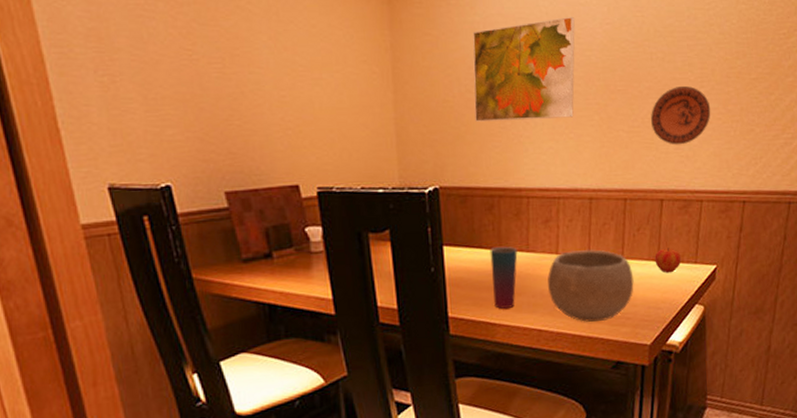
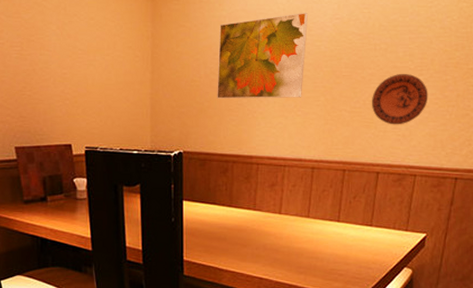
cup: present [490,247,518,309] -> none [222,205,246,257]
bowl: present [547,249,634,322] -> none [270,211,348,276]
apple: present [654,248,682,273] -> none [368,215,393,238]

